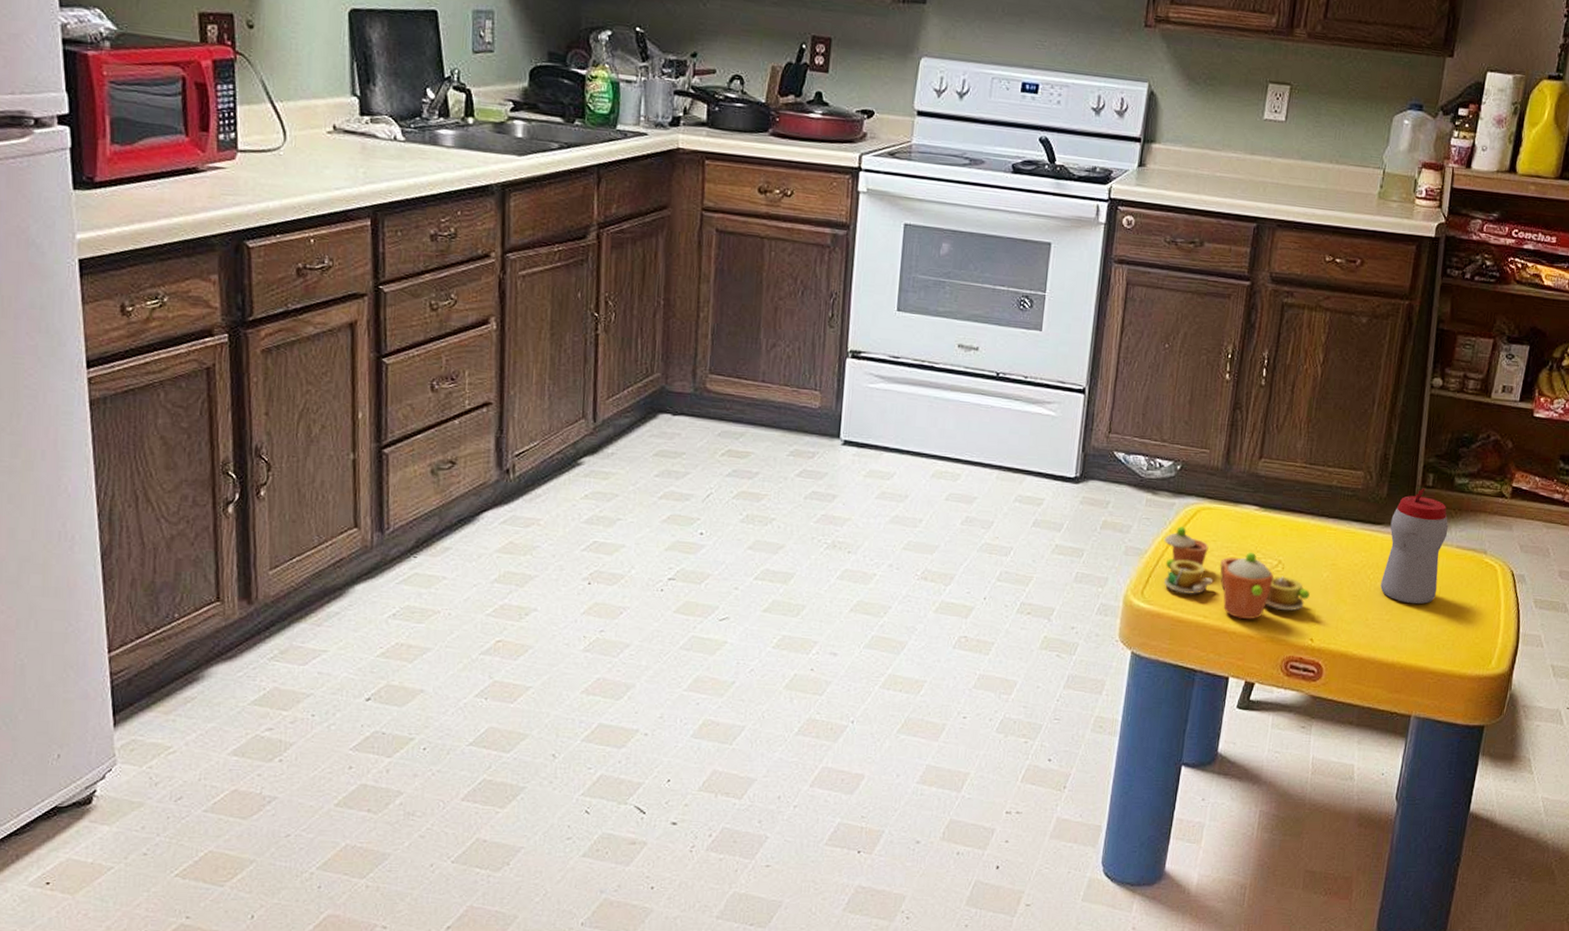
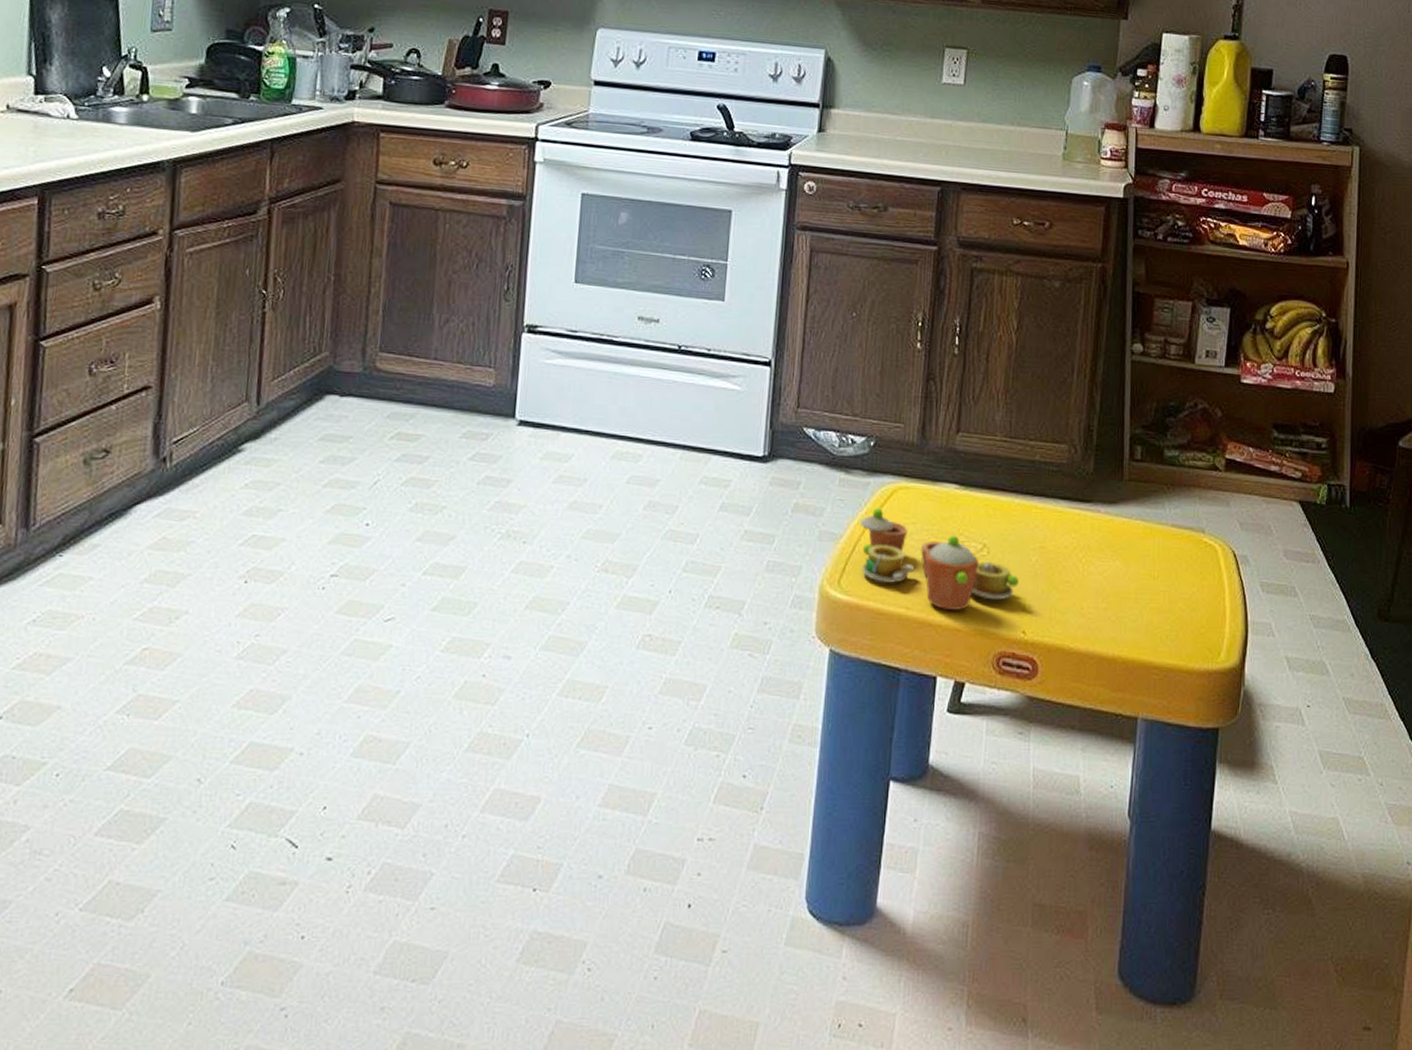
sippy cup: present [1380,488,1449,604] -> none [1094,462,1162,591]

